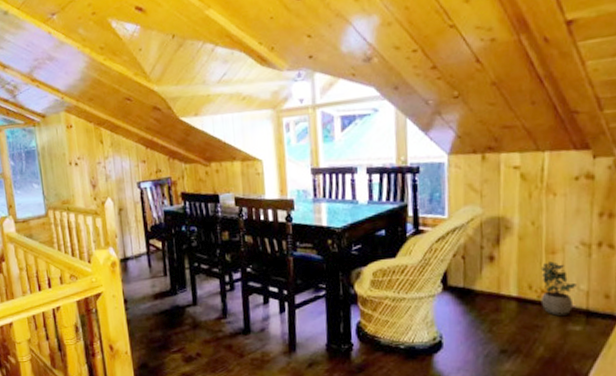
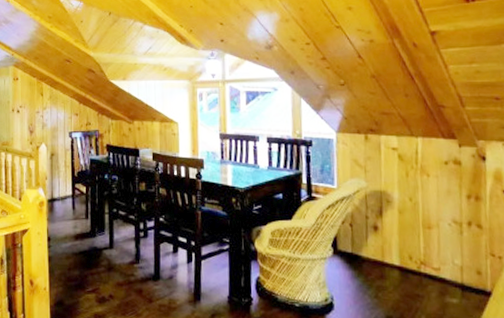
potted plant: present [540,261,577,316] -> none [419,236,451,287]

